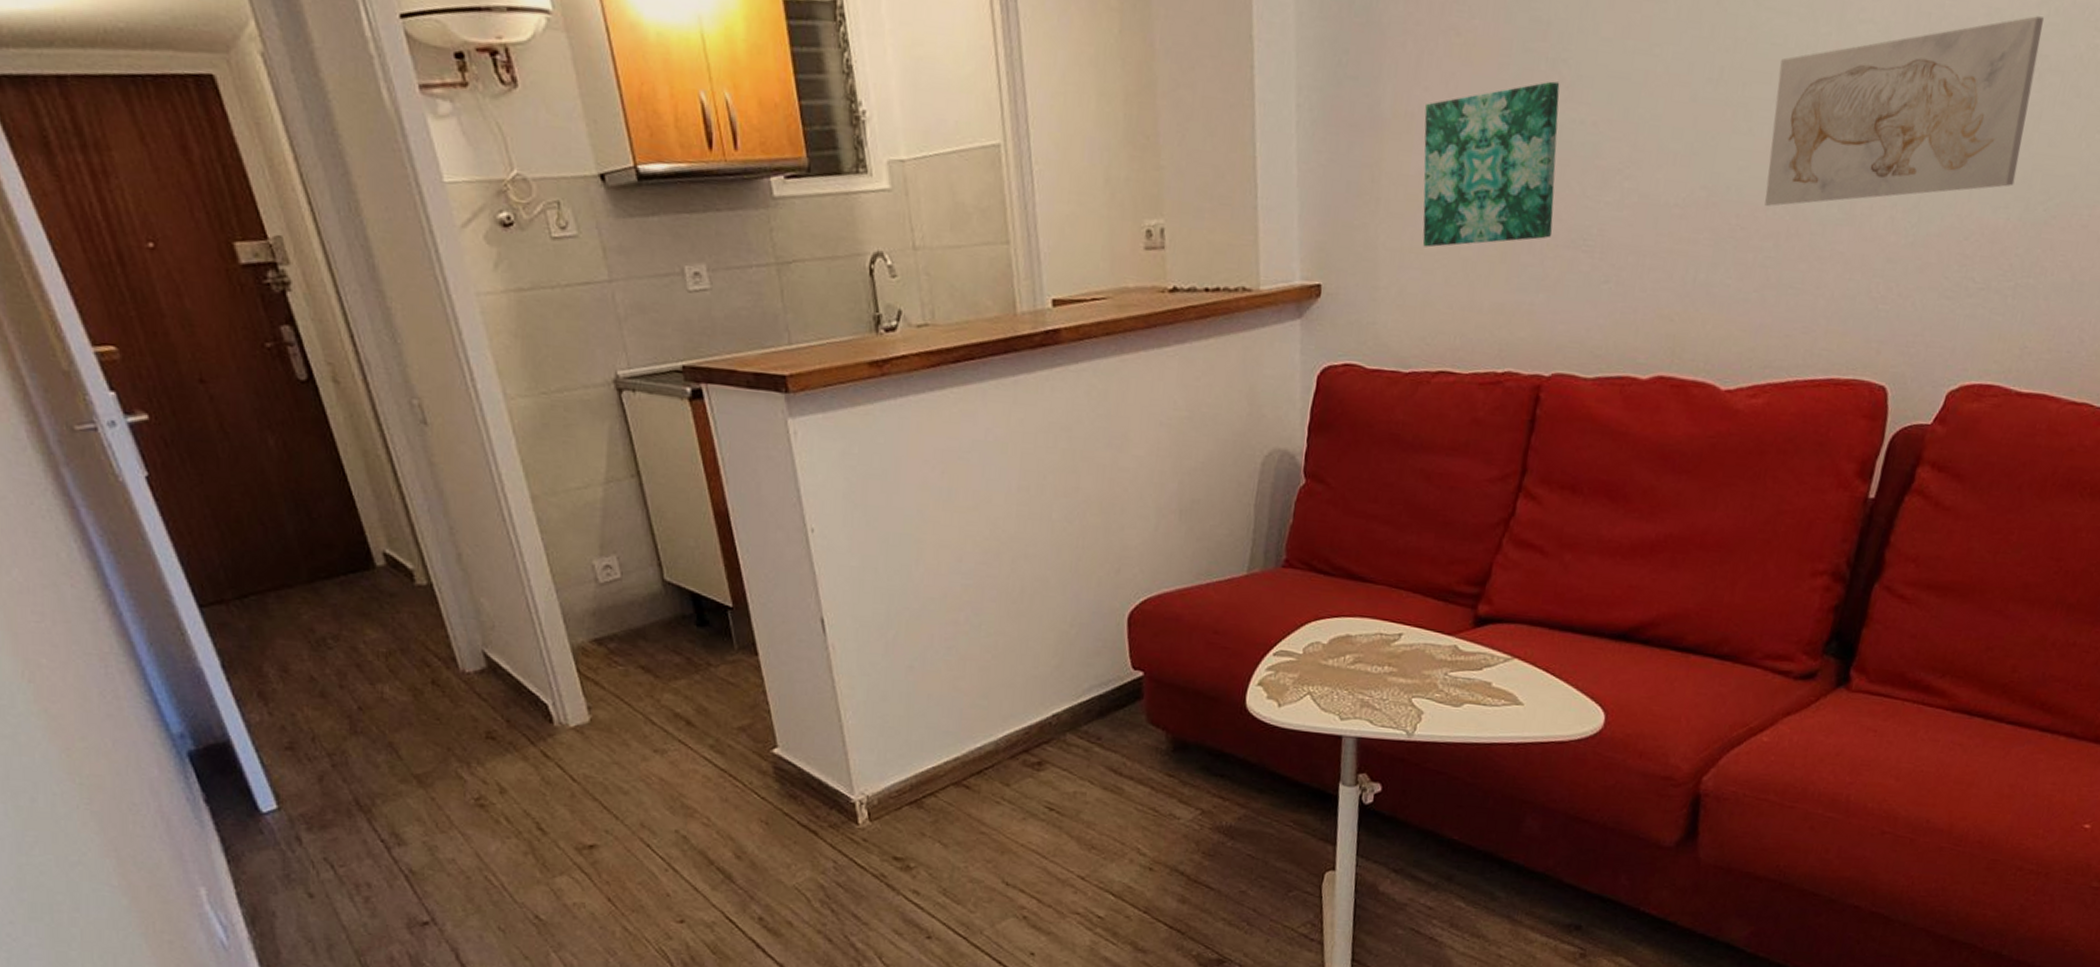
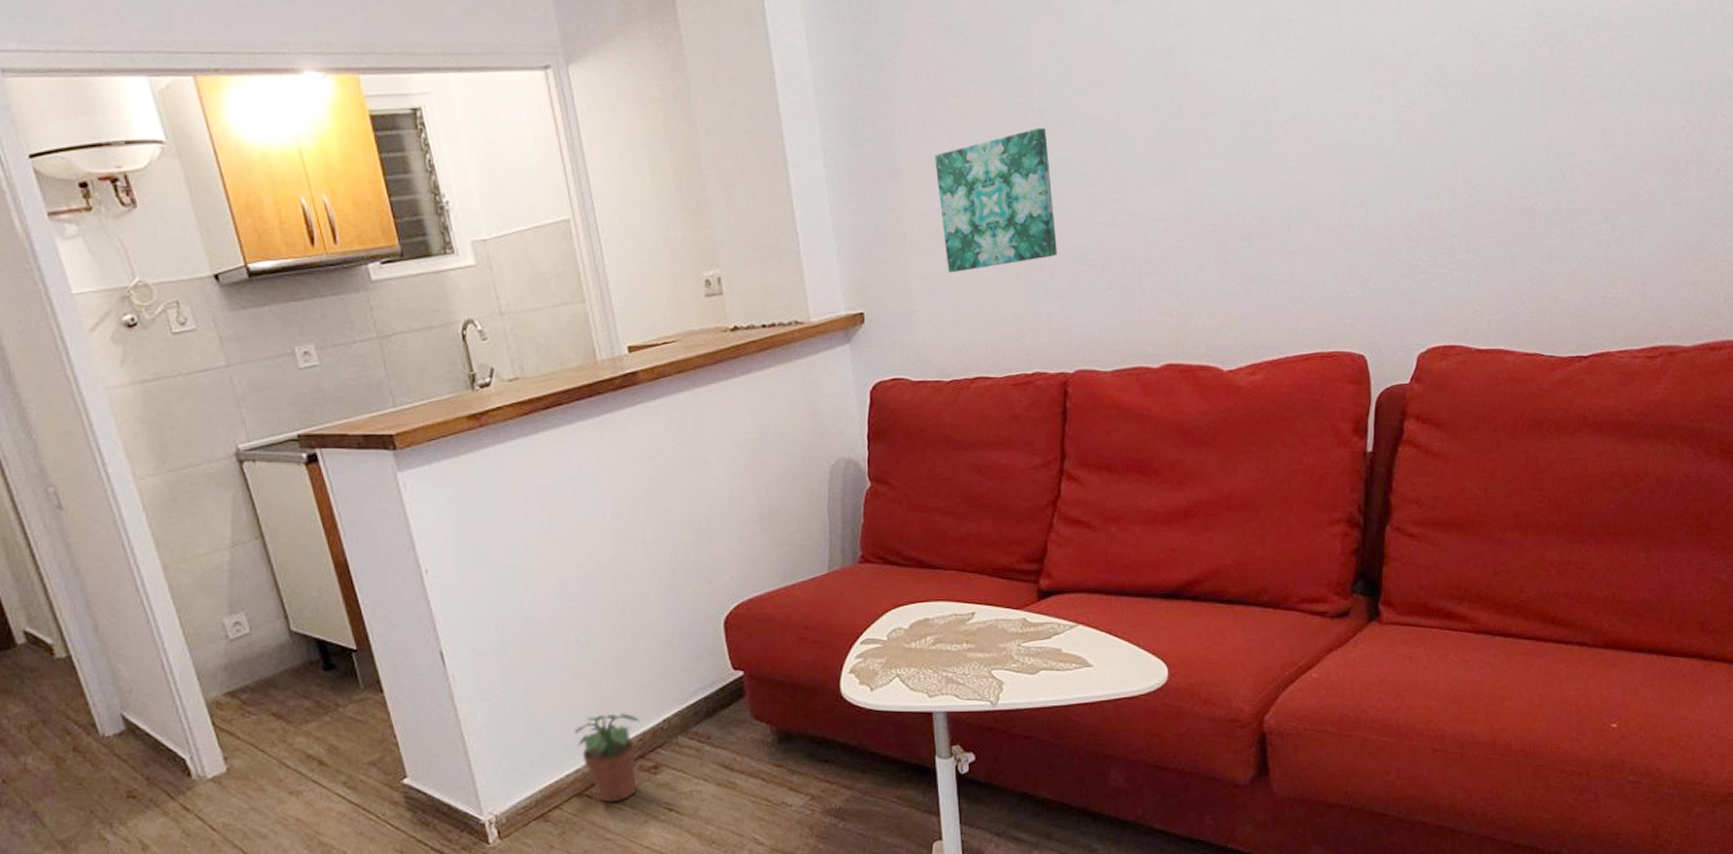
potted plant: none [956,703,1027,796] -> present [573,713,640,803]
wall art: present [1765,16,2044,206] -> none [1229,43,1440,213]

